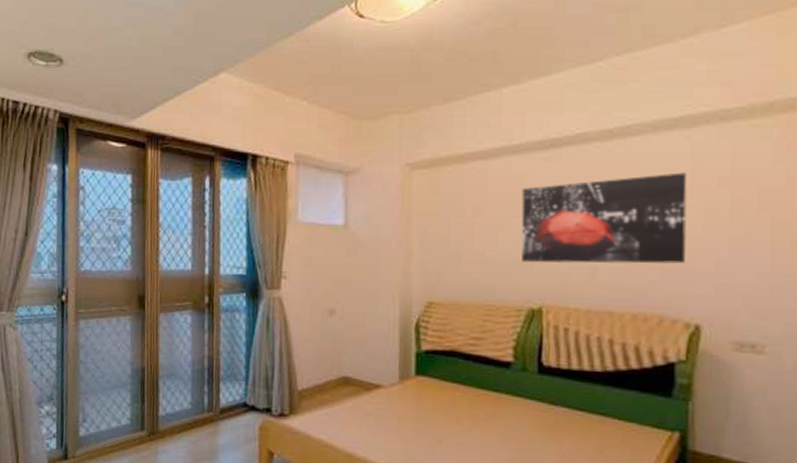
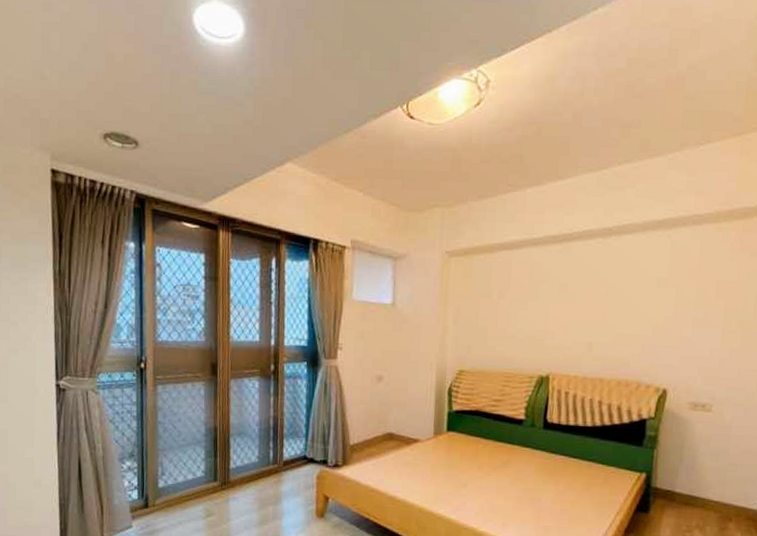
wall art: present [521,172,687,264] -> none [535,265,666,340]

